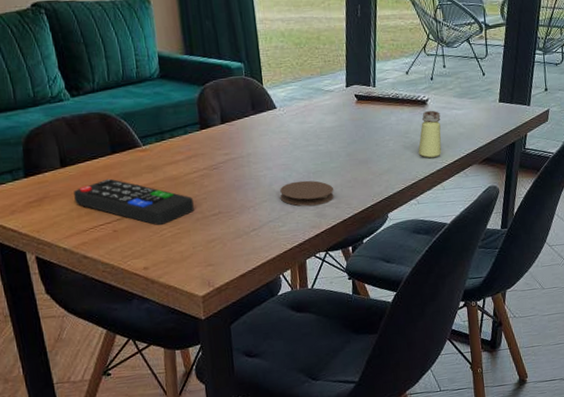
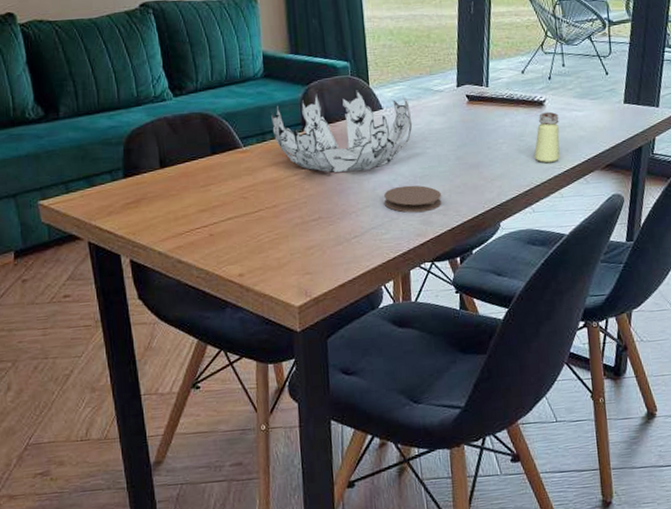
remote control: present [74,178,194,225] -> none [172,180,294,230]
decorative bowl: none [168,90,305,170] -> present [271,90,413,173]

